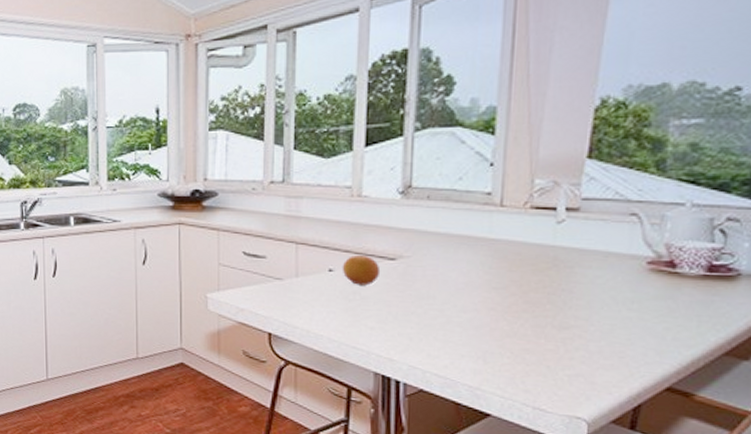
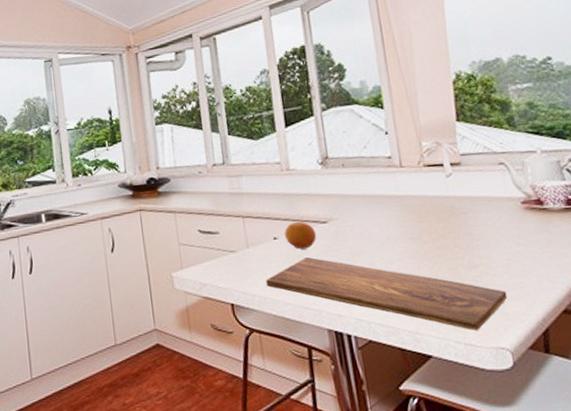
cutting board: none [311,294,600,395] -> present [265,256,508,330]

